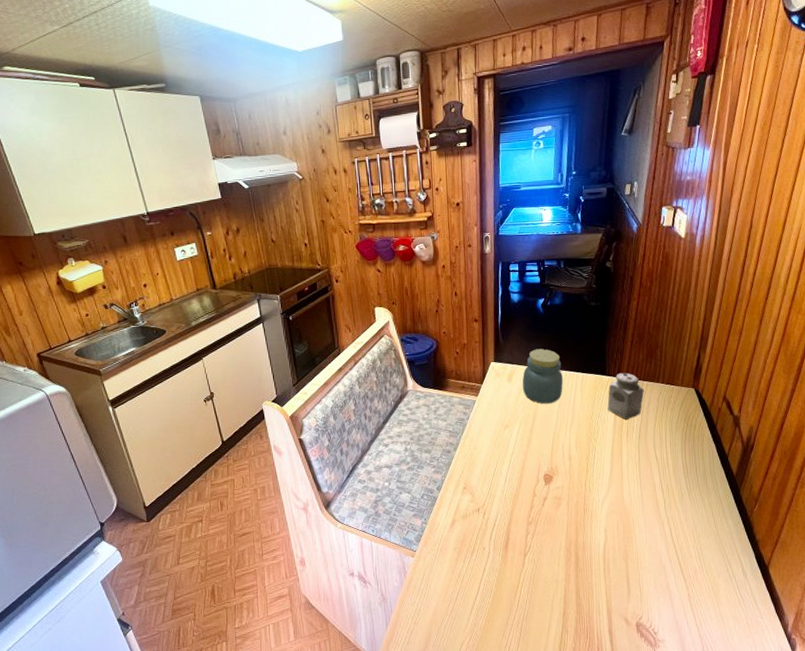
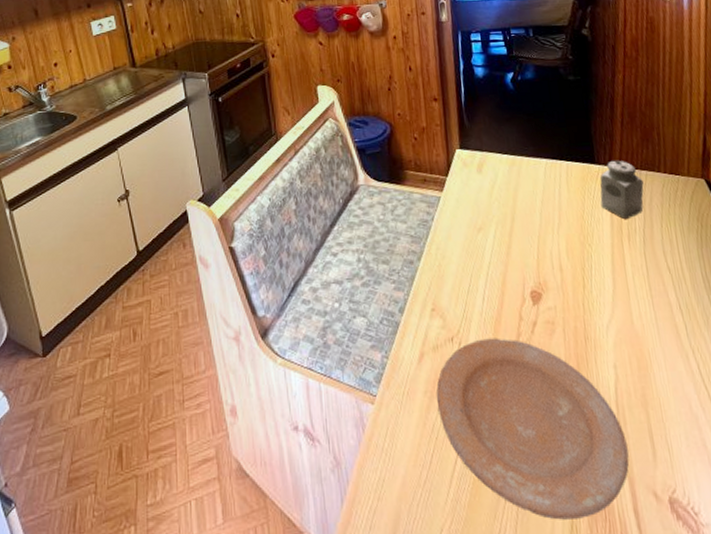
plate: none [463,509,609,638] -> present [436,338,629,520]
jar: present [523,348,563,404] -> none [495,132,545,201]

